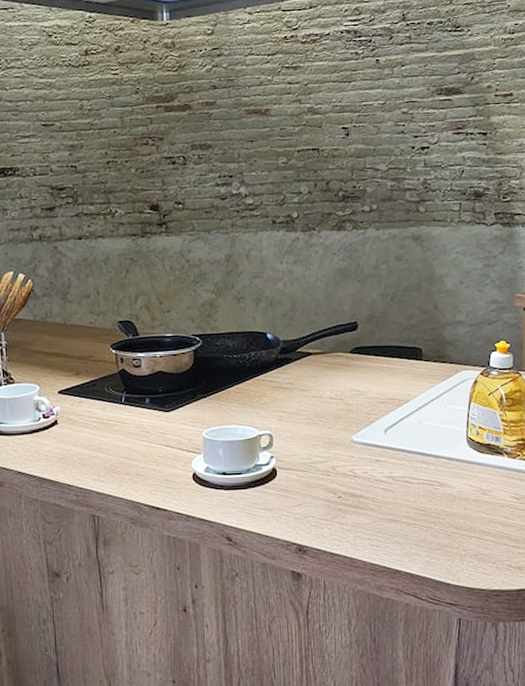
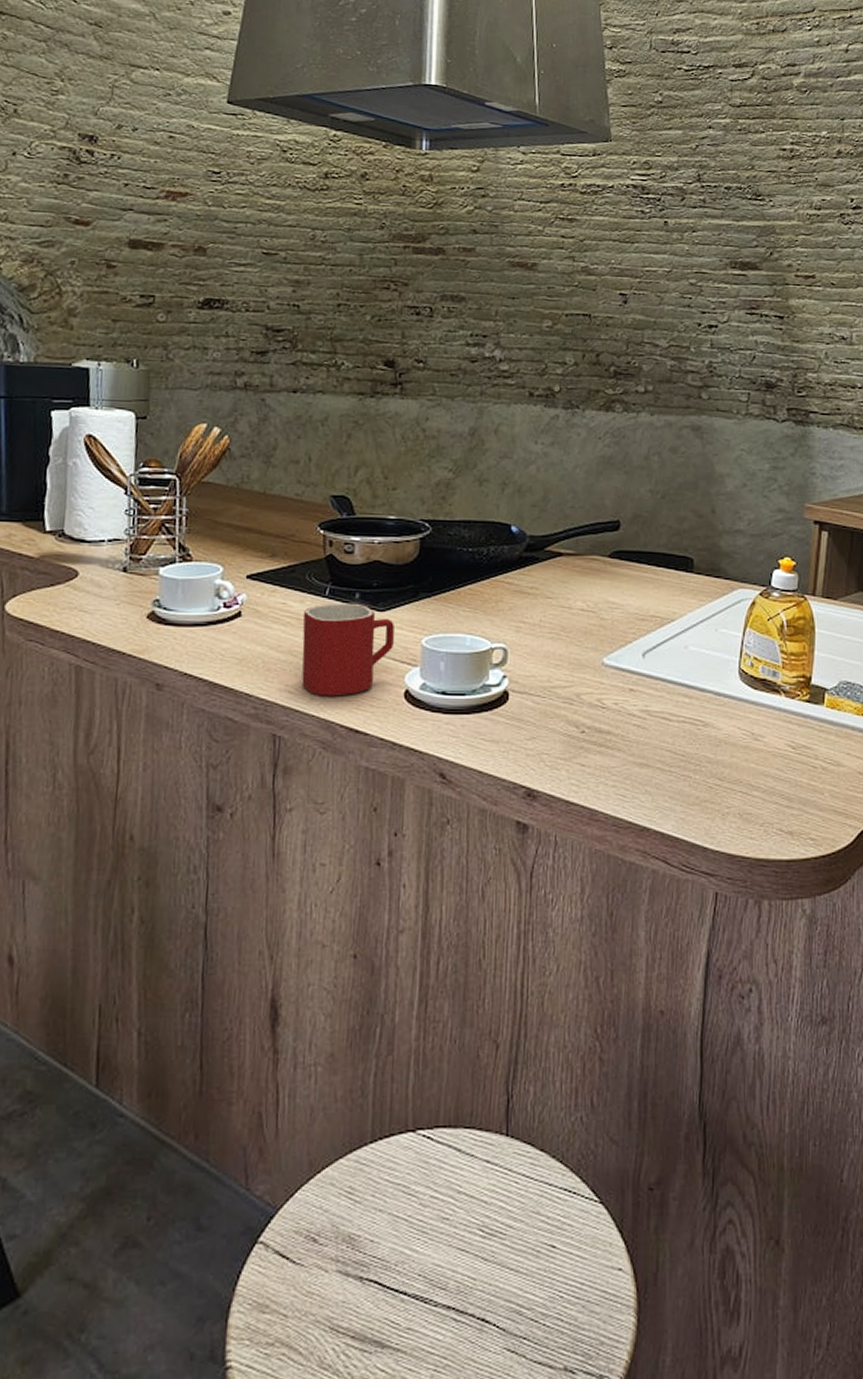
mug: none [105,407,180,483] -> present [301,603,394,697]

